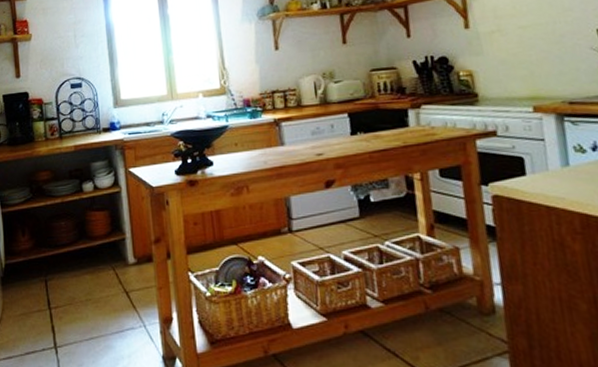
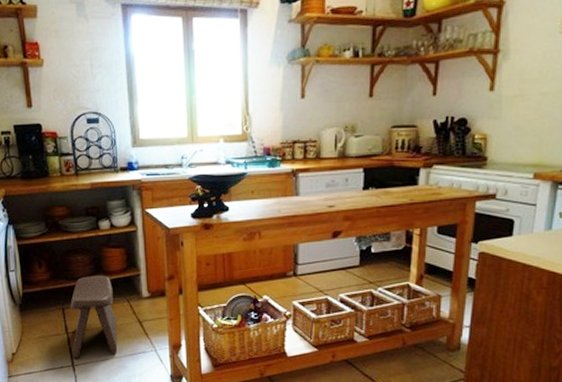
stool: none [53,241,104,339] -> present [70,275,118,359]

